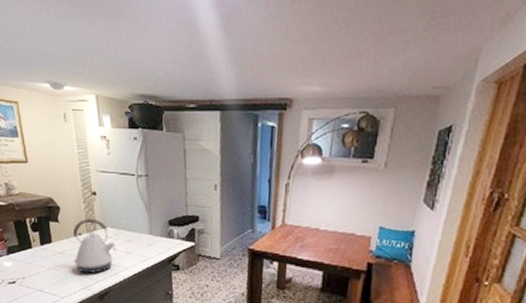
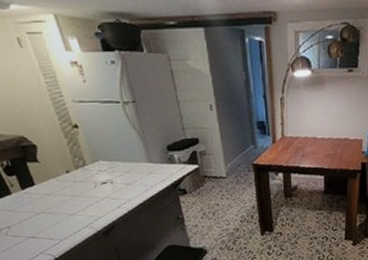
kettle: present [73,219,116,274] -> none [58,154,113,212]

